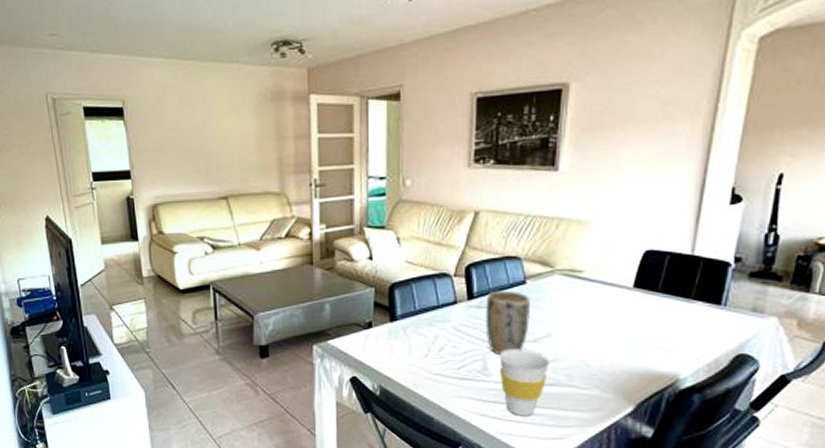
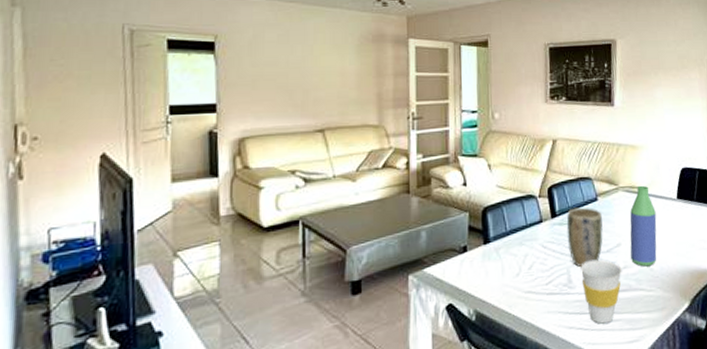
bottle: none [563,269,602,362] -> present [630,185,657,267]

